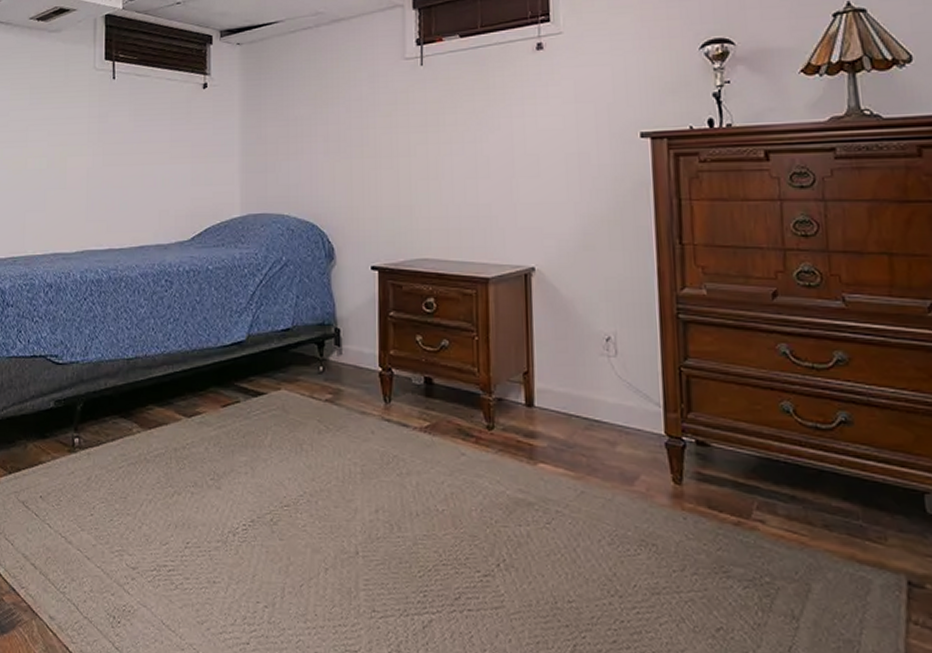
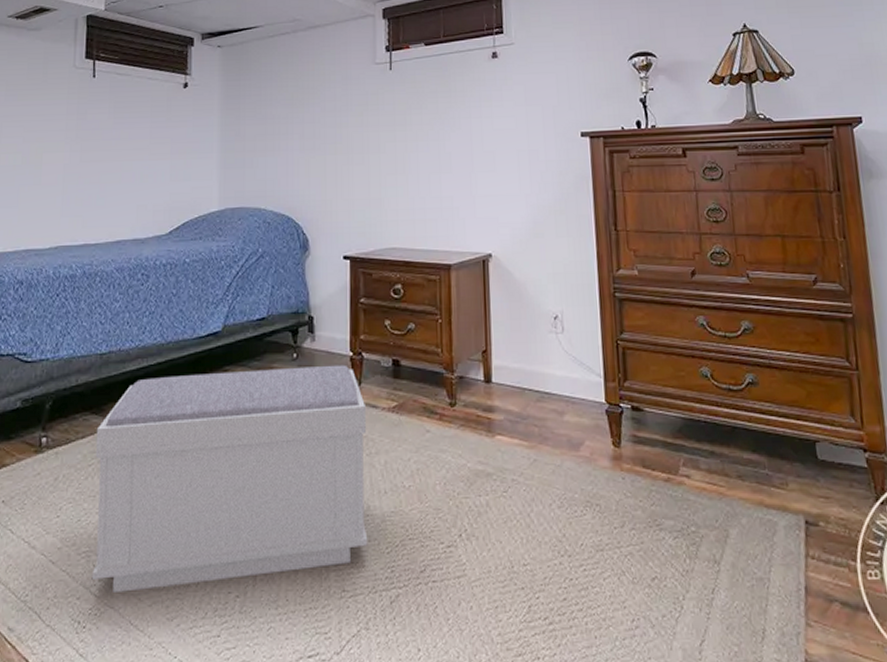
bench: none [124,380,399,593] -> present [91,364,368,592]

